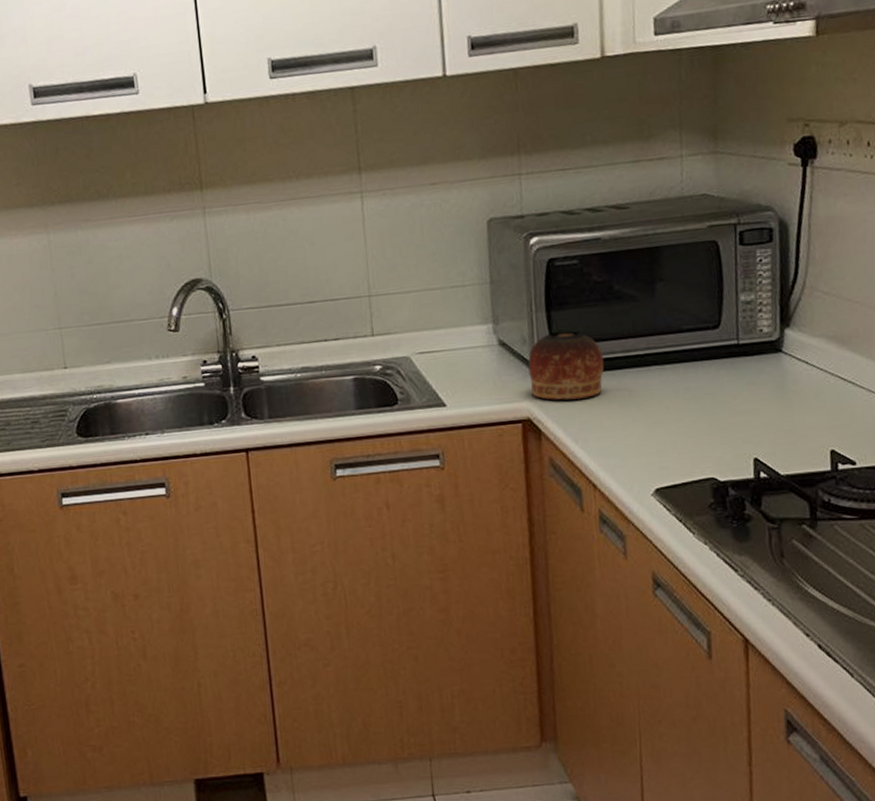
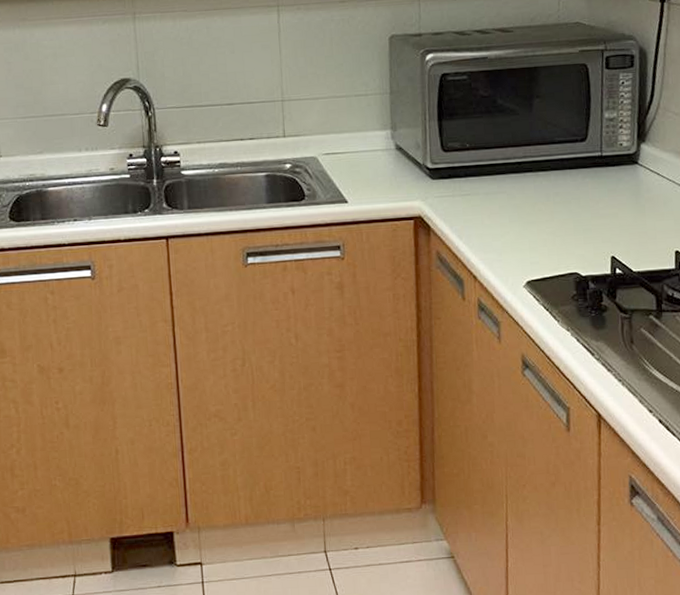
bowl: present [528,331,604,400] -> none [421,139,487,201]

